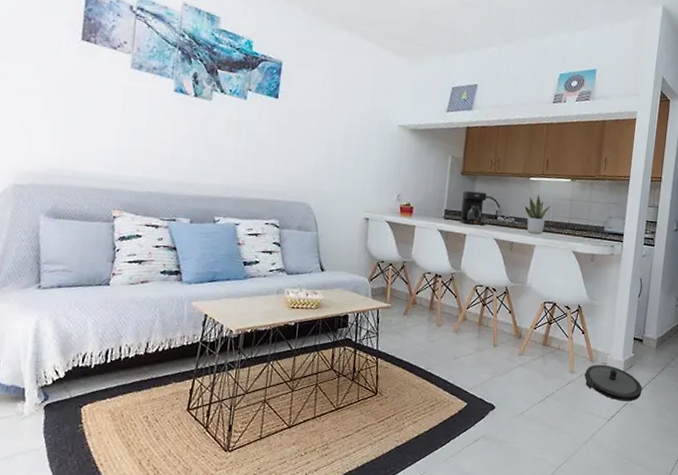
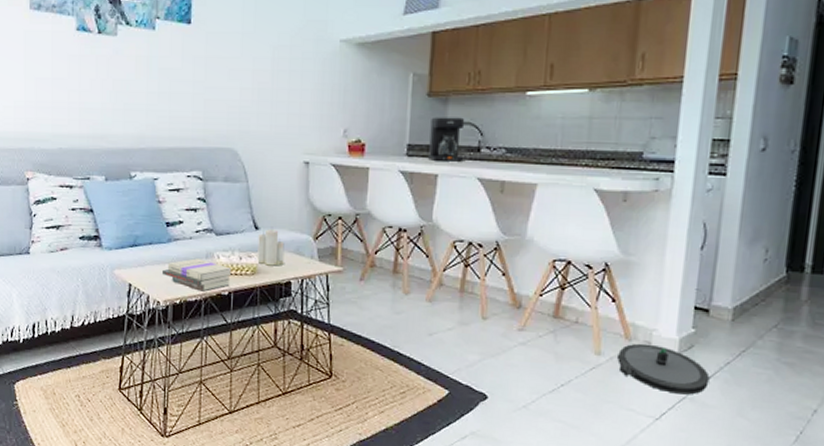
books: none [237,293,299,322] -> present [162,258,232,292]
candle: none [321,270,345,302] -> present [257,228,285,266]
potted plant: present [524,195,551,234] -> none [519,114,559,168]

